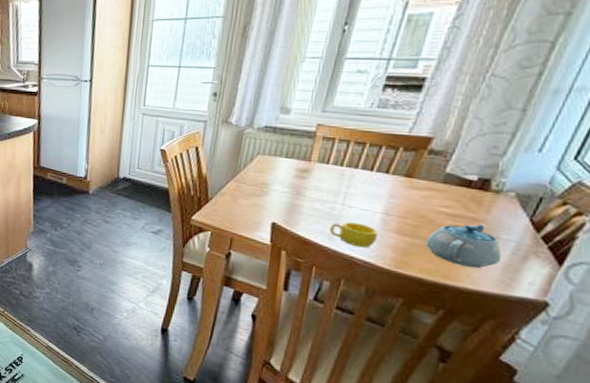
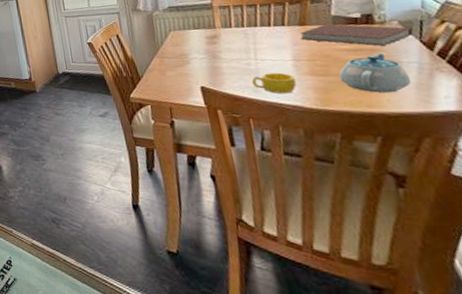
notebook: none [401,180,527,217] -> present [300,23,413,46]

